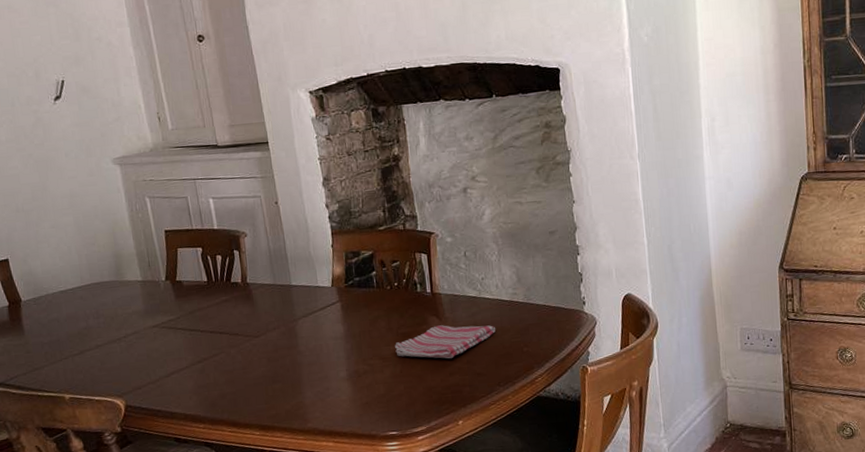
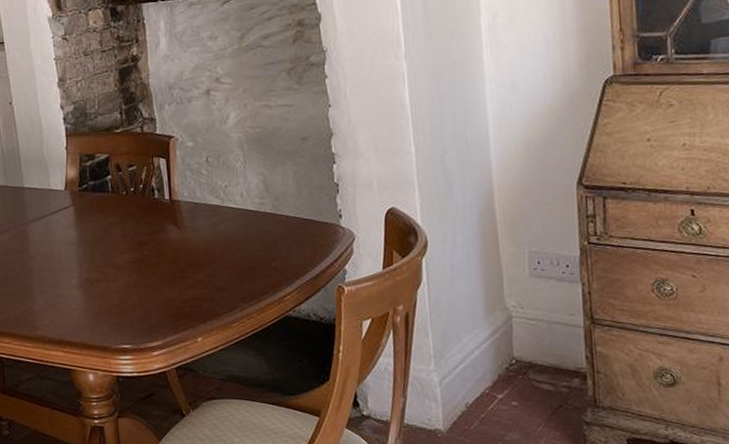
dish towel: present [395,325,496,359] -> none [130,234,241,271]

